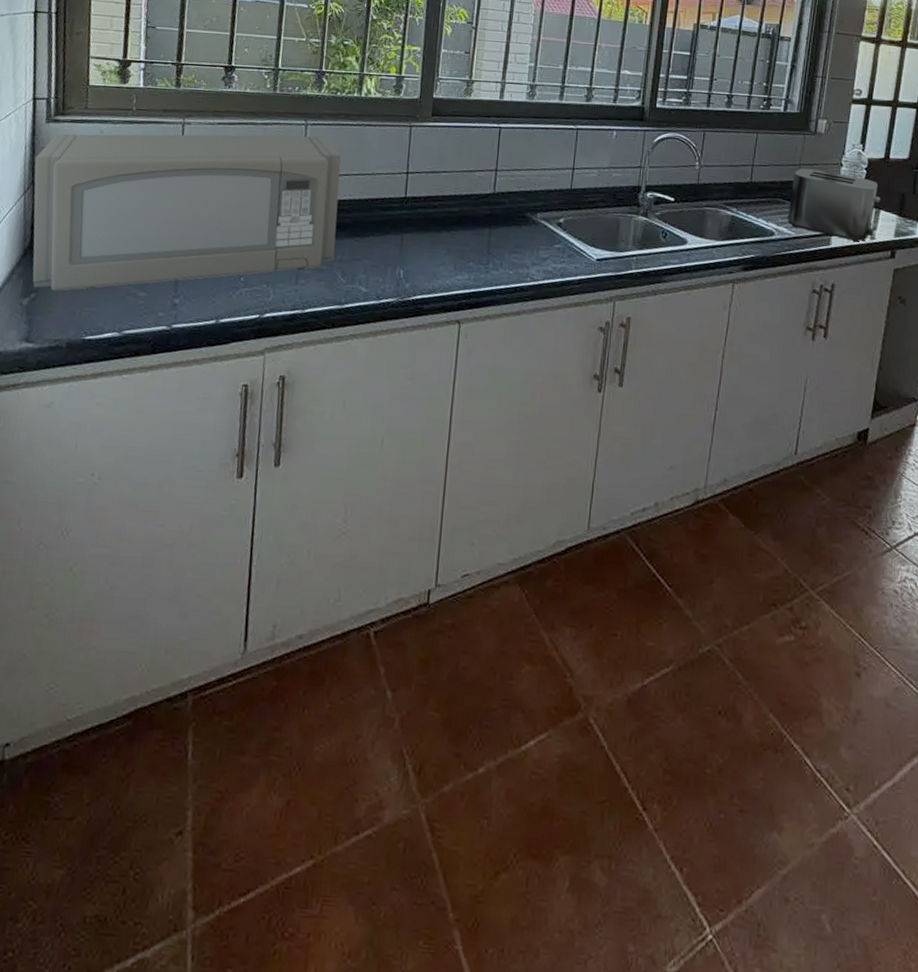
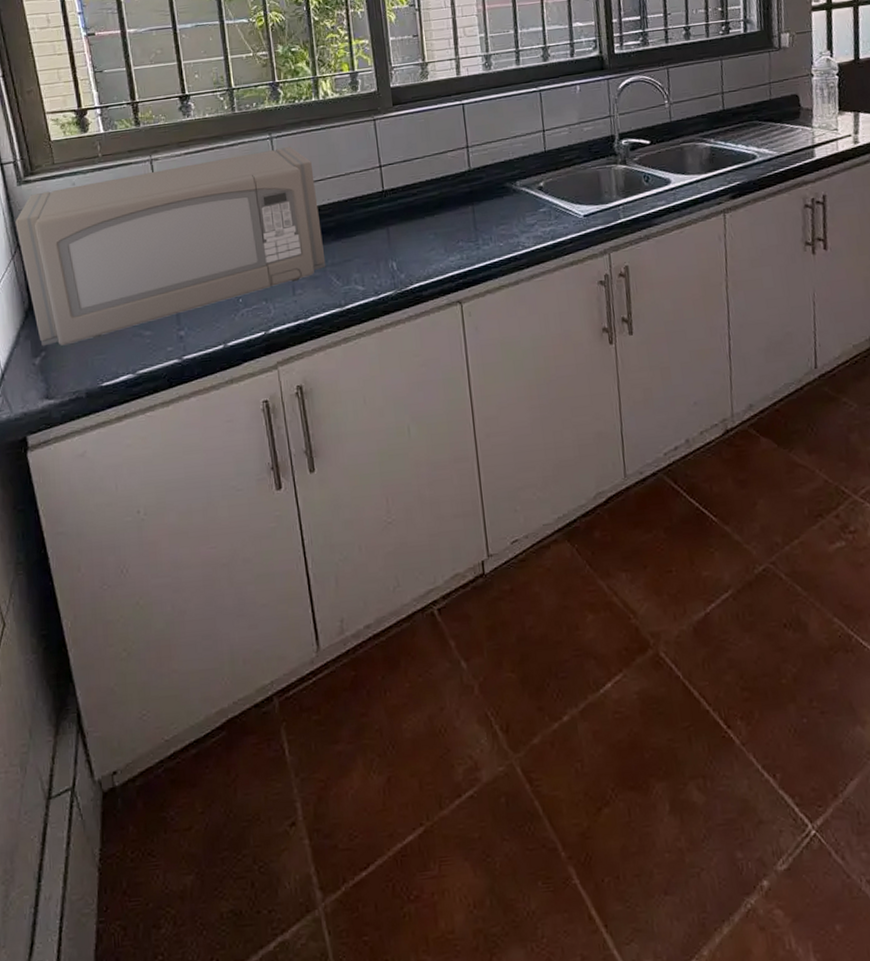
toaster: present [787,168,881,242] -> none [765,83,858,150]

